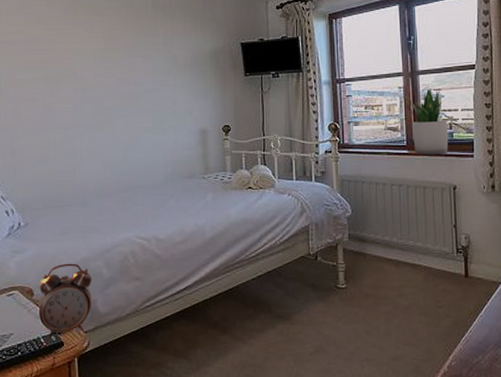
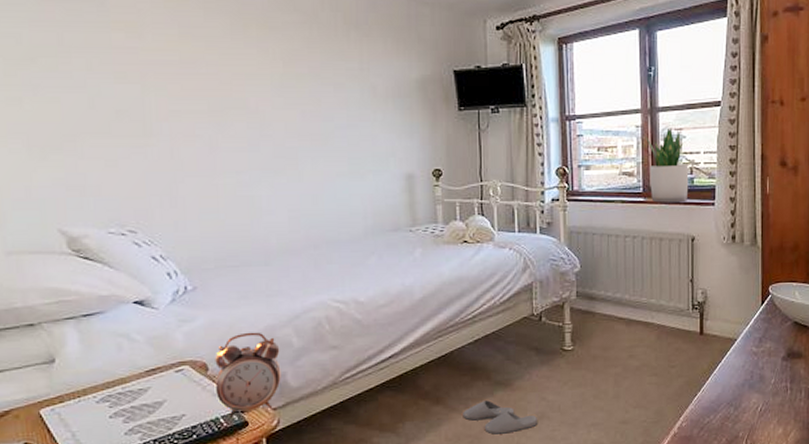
slippers: none [247,332,314,365] -> present [463,400,537,434]

